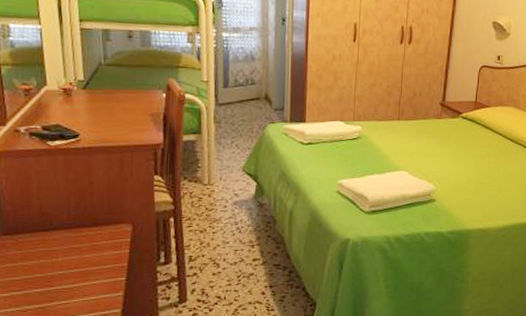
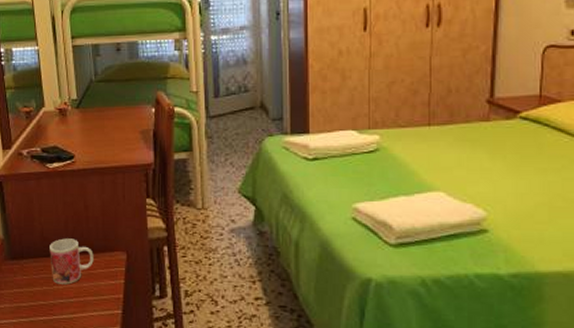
mug: none [48,213,98,257] -> present [49,238,94,285]

